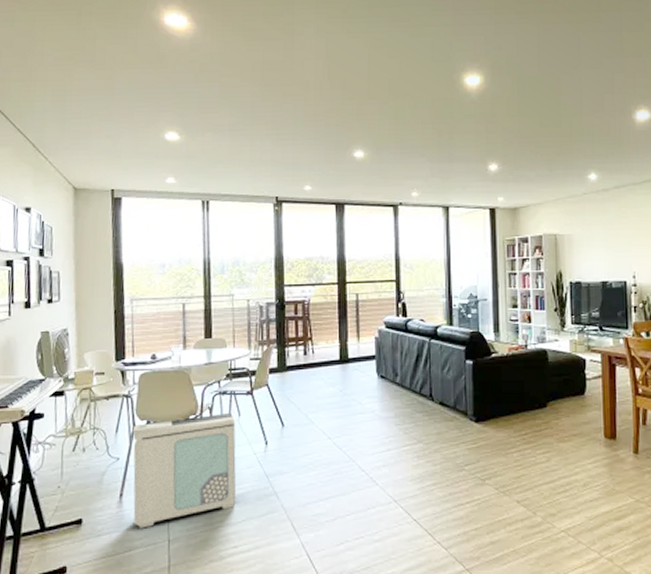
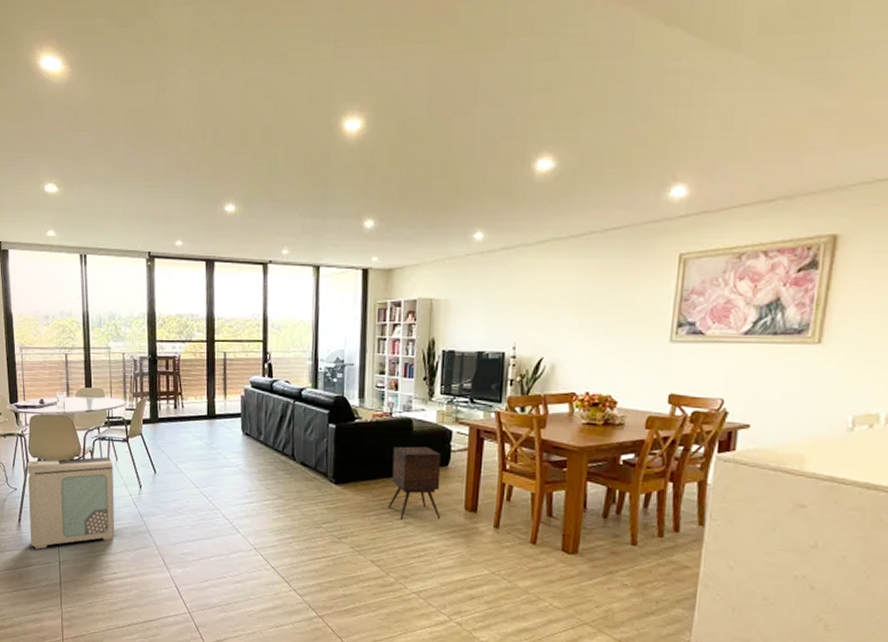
side table: none [531,377,582,454] -> present [389,446,442,520]

